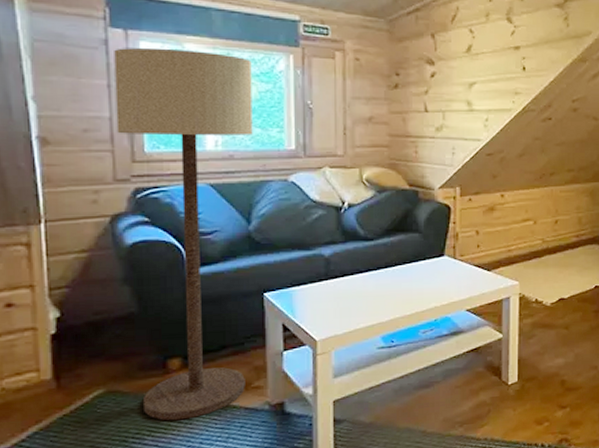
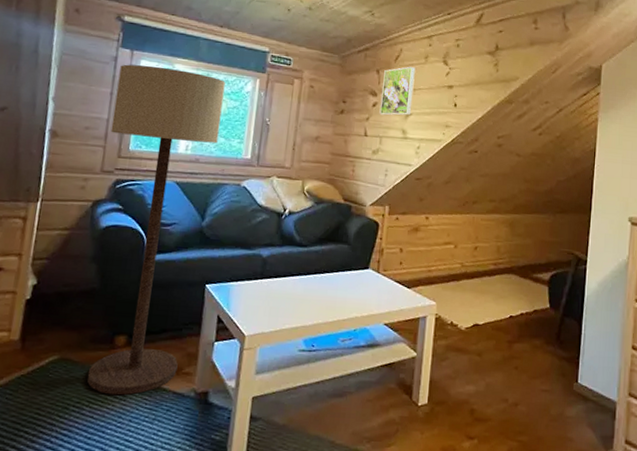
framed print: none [439,27,476,87] -> present [379,66,416,116]

